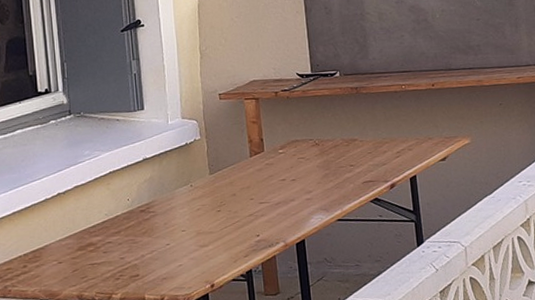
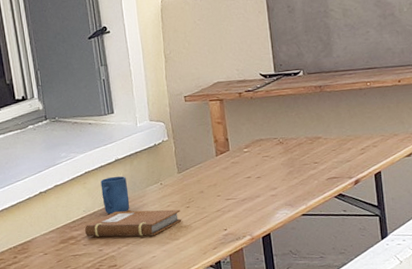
notebook: none [105,213,212,244] -> present [84,209,182,237]
mug: none [126,176,157,219] -> present [100,176,130,215]

